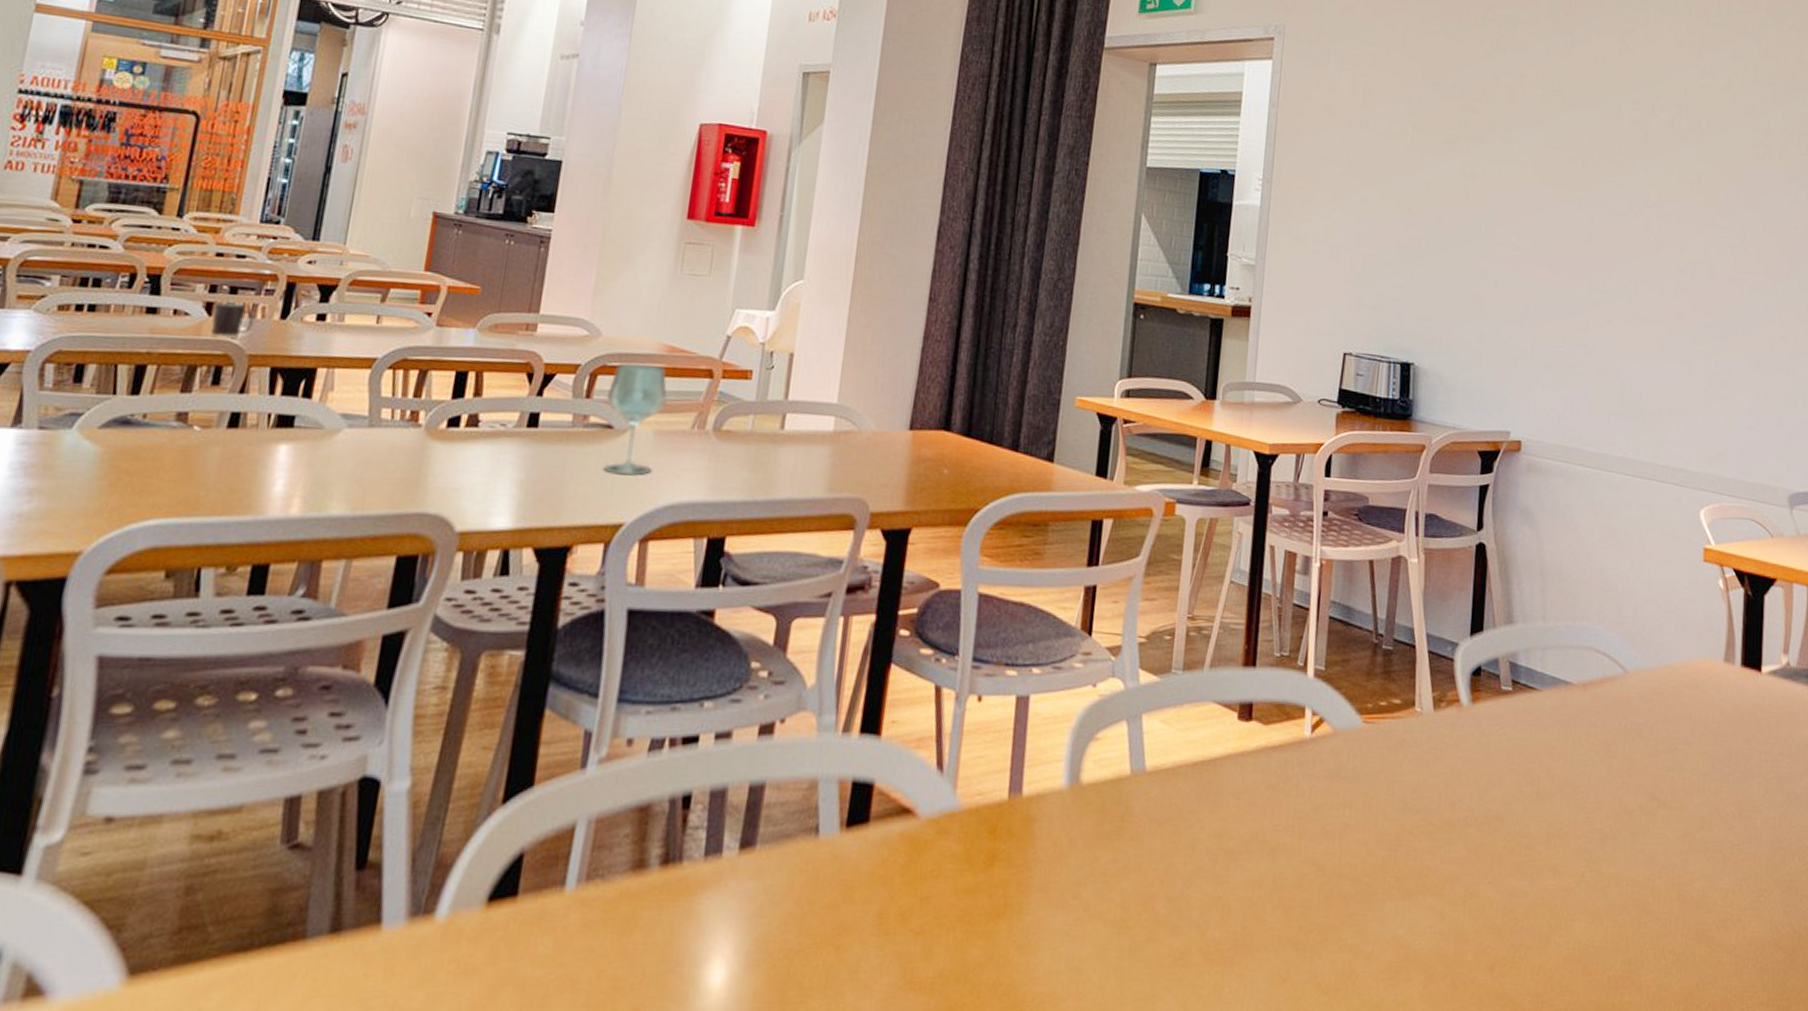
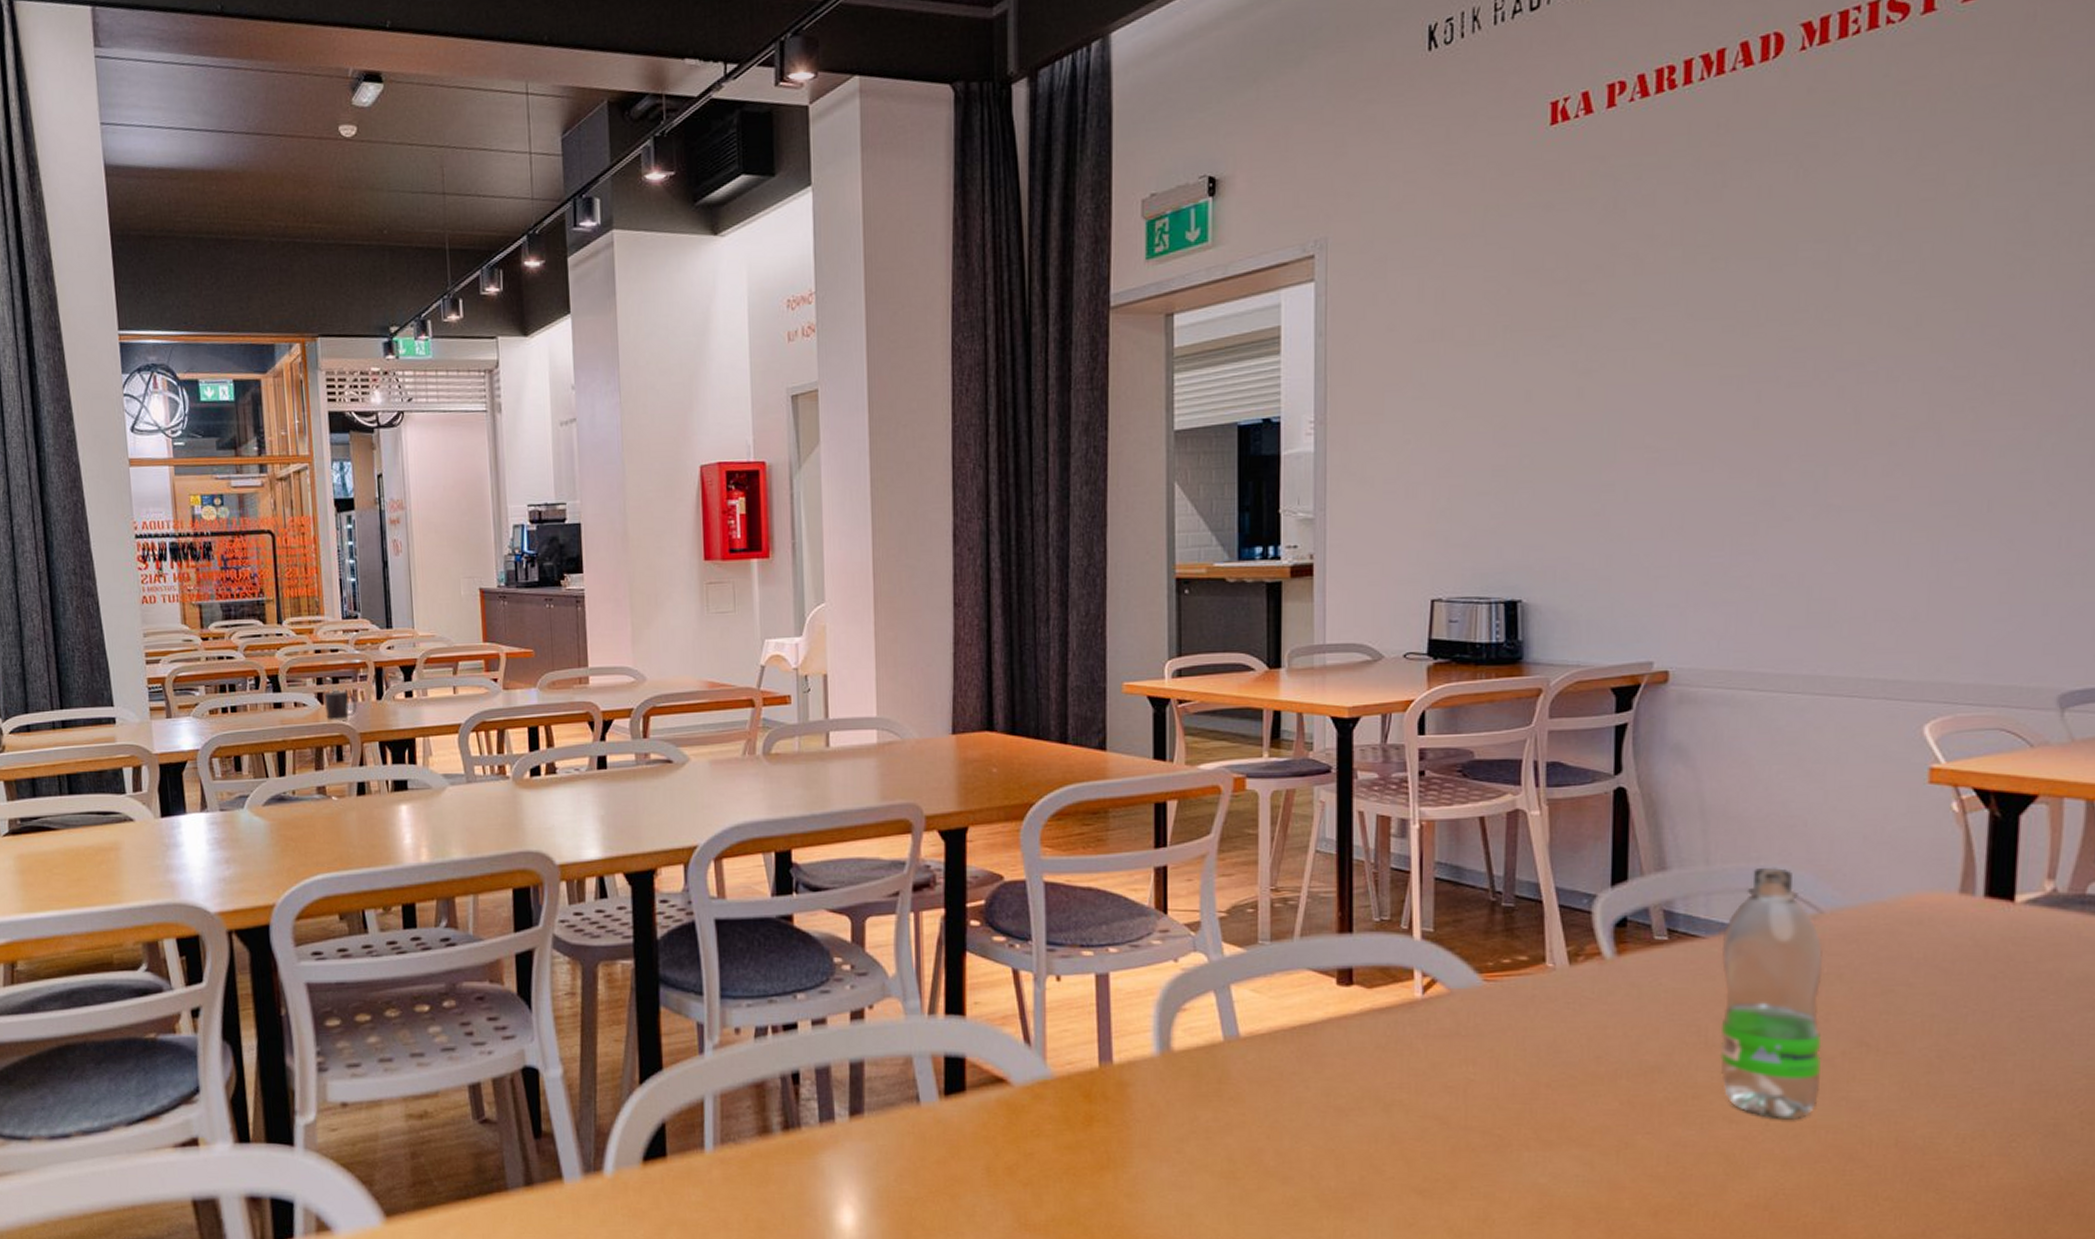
wine glass: present [604,362,667,476] -> none [662,701,716,803]
bottle: none [1547,627,1628,872] -> present [1719,867,1824,1120]

